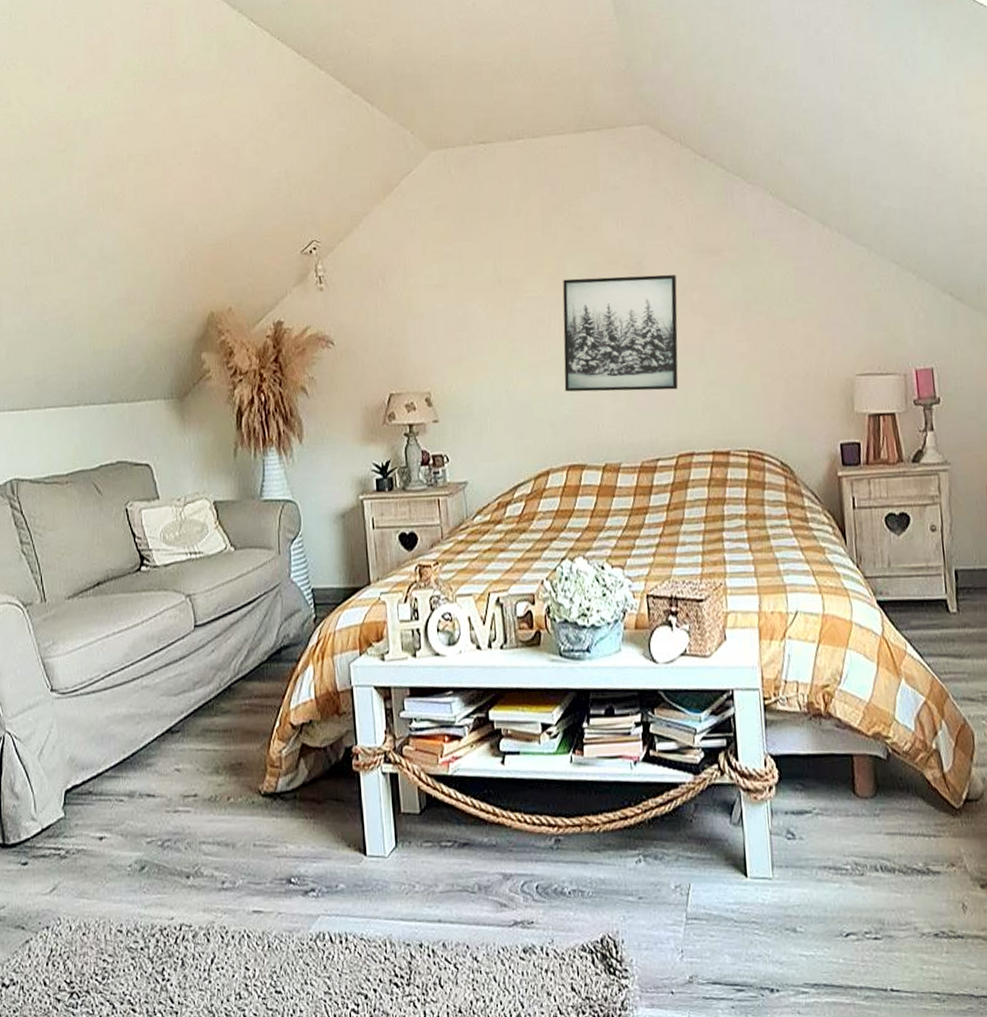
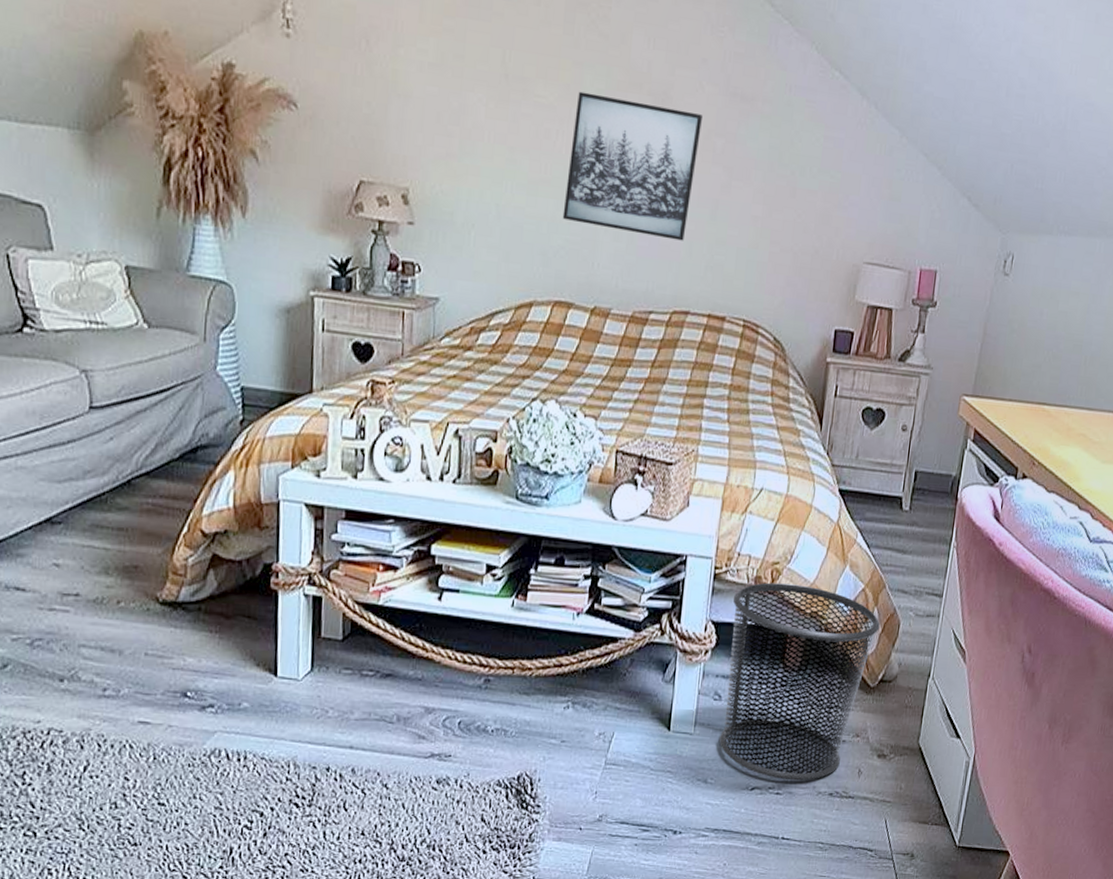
waste bin: none [787,705,952,923] -> present [719,582,880,781]

